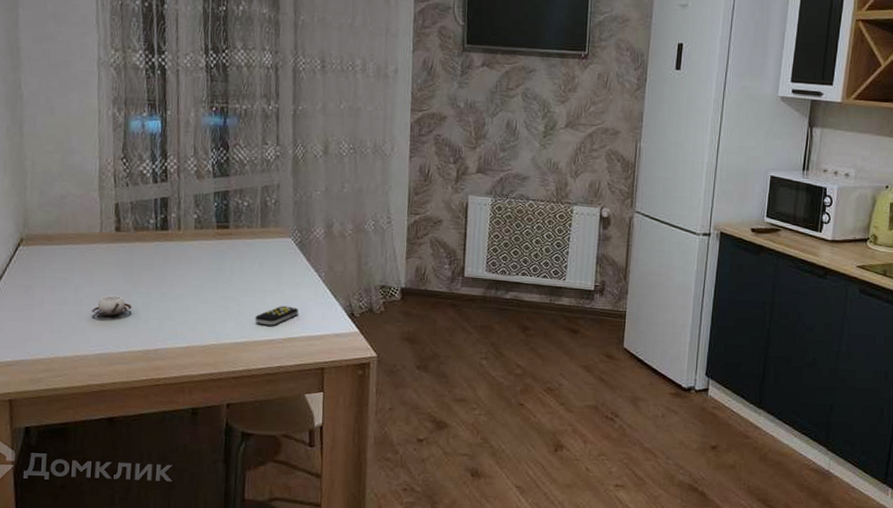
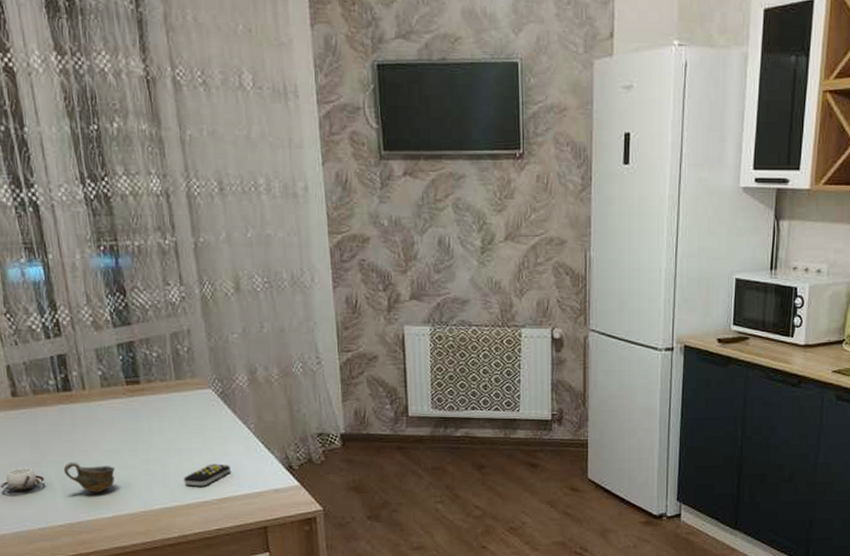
cup: none [150,293,195,324] -> present [63,462,115,493]

